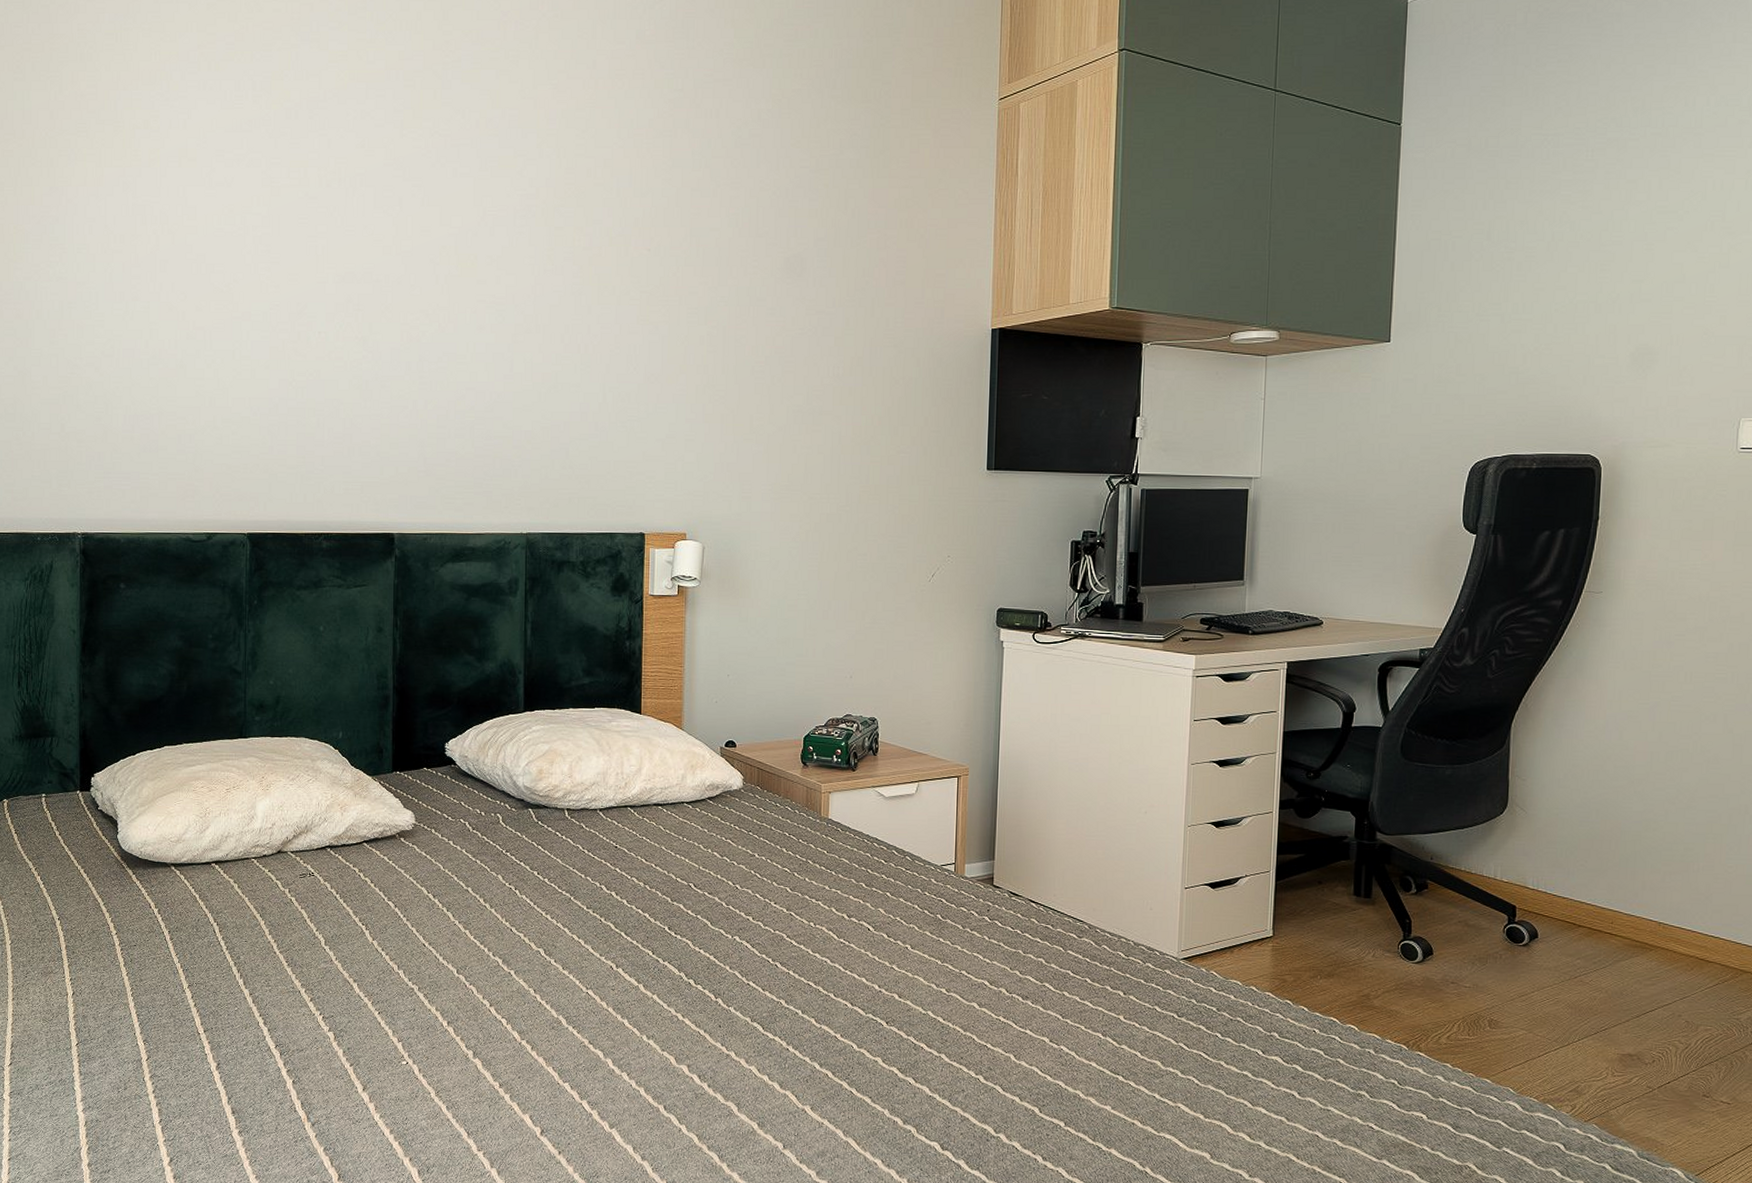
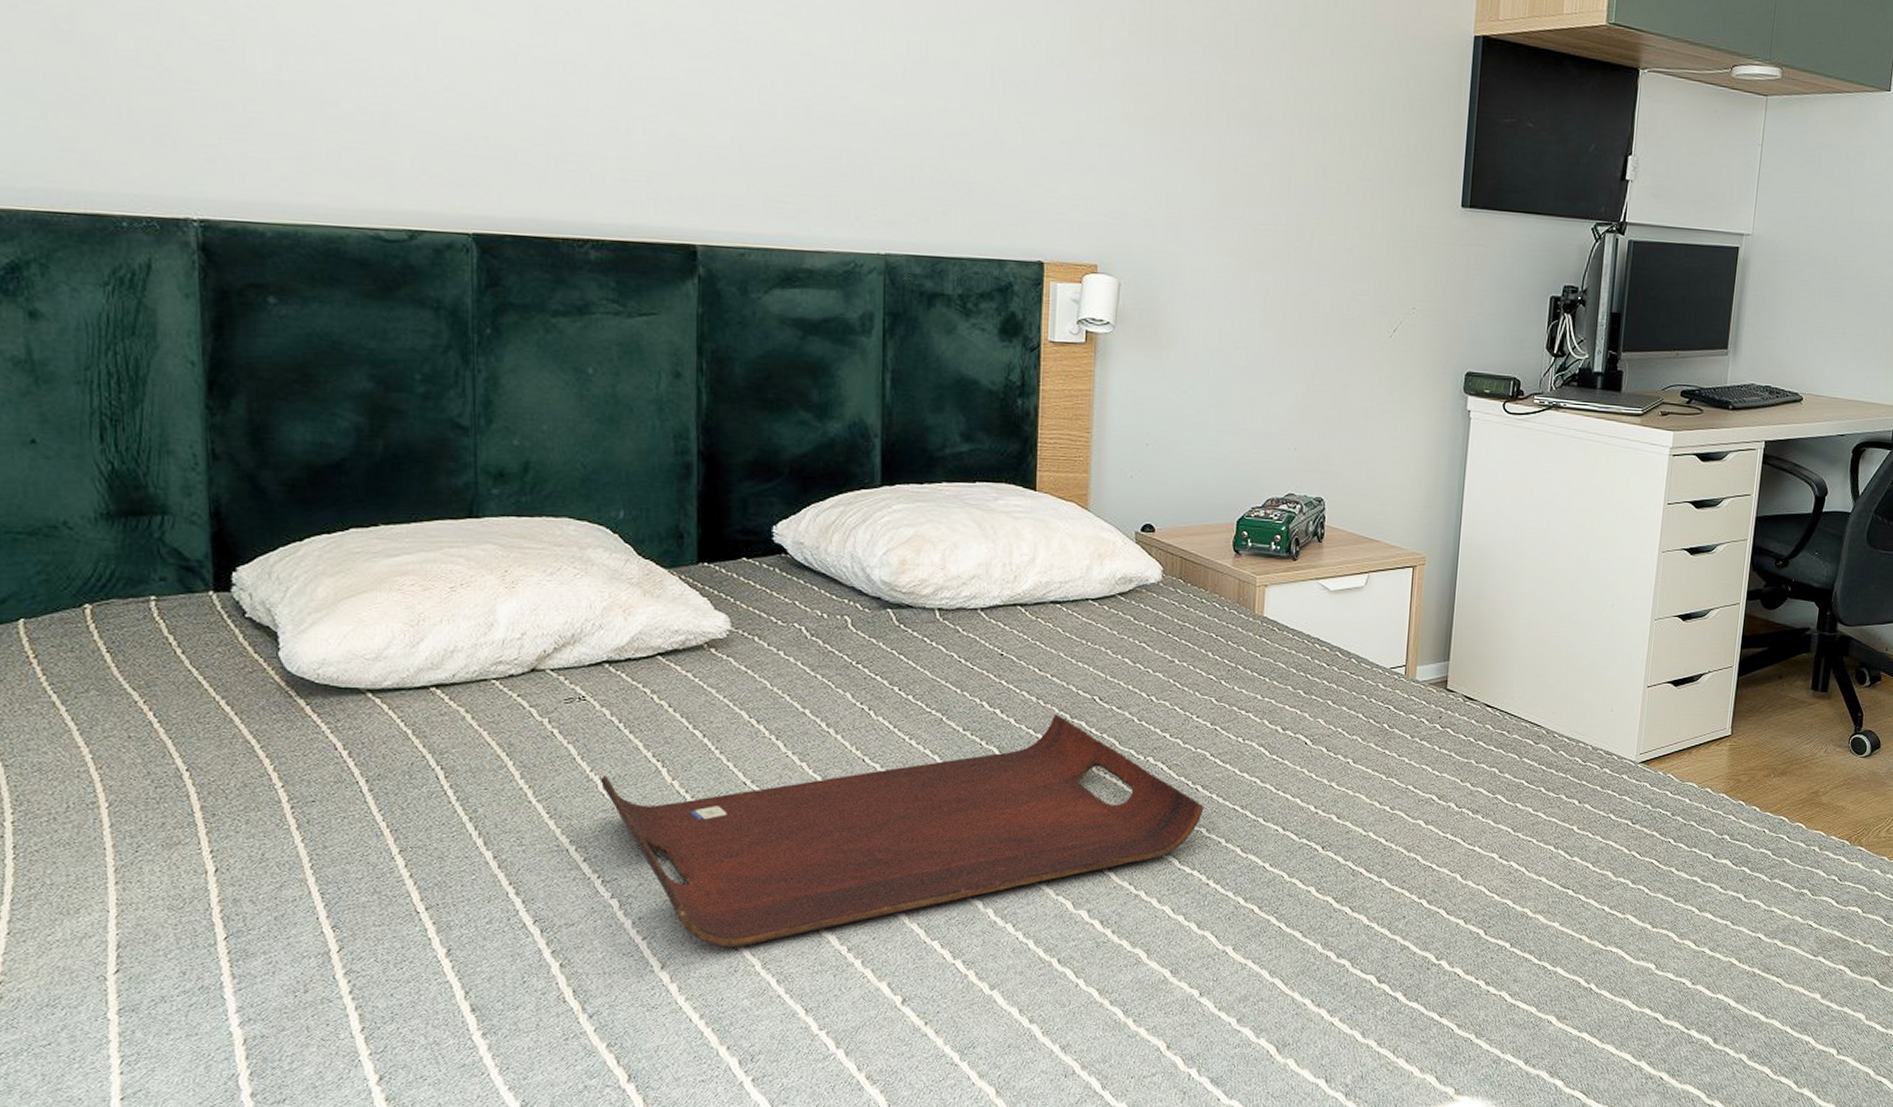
serving tray: none [322,897,783,1077] -> present [599,714,1205,948]

